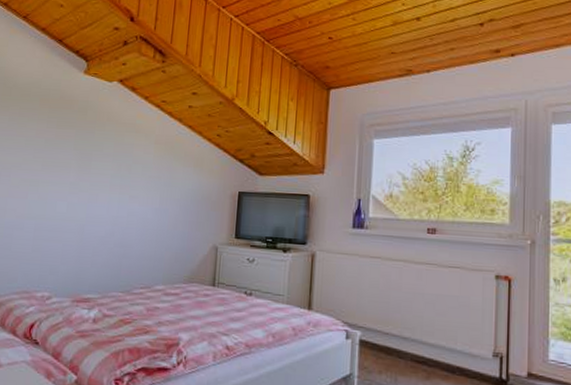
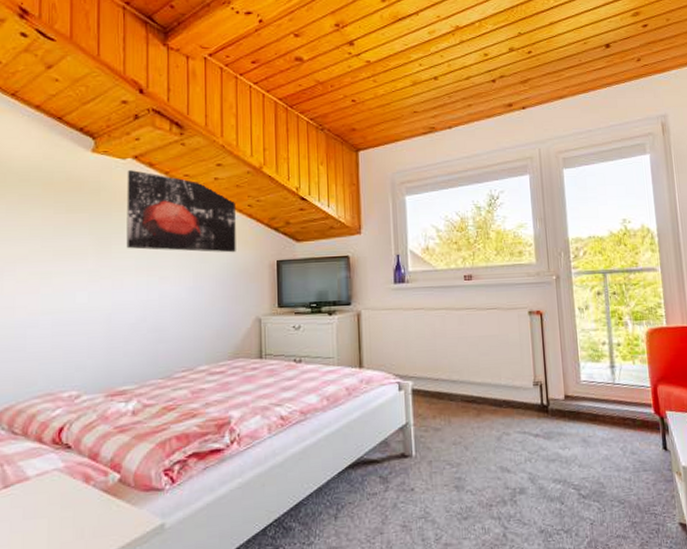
wall art: none [104,93,206,180] -> present [126,170,236,253]

